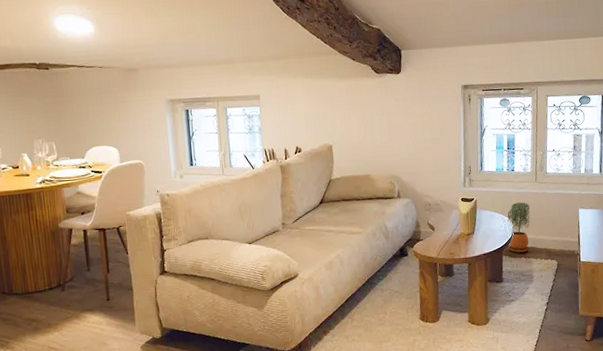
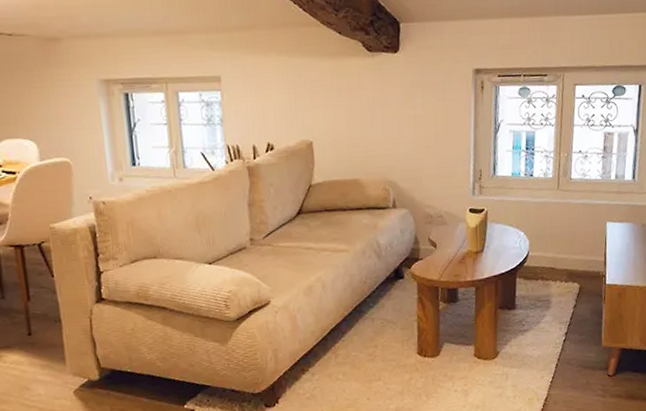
potted plant: present [506,202,530,253] -> none [522,214,550,274]

